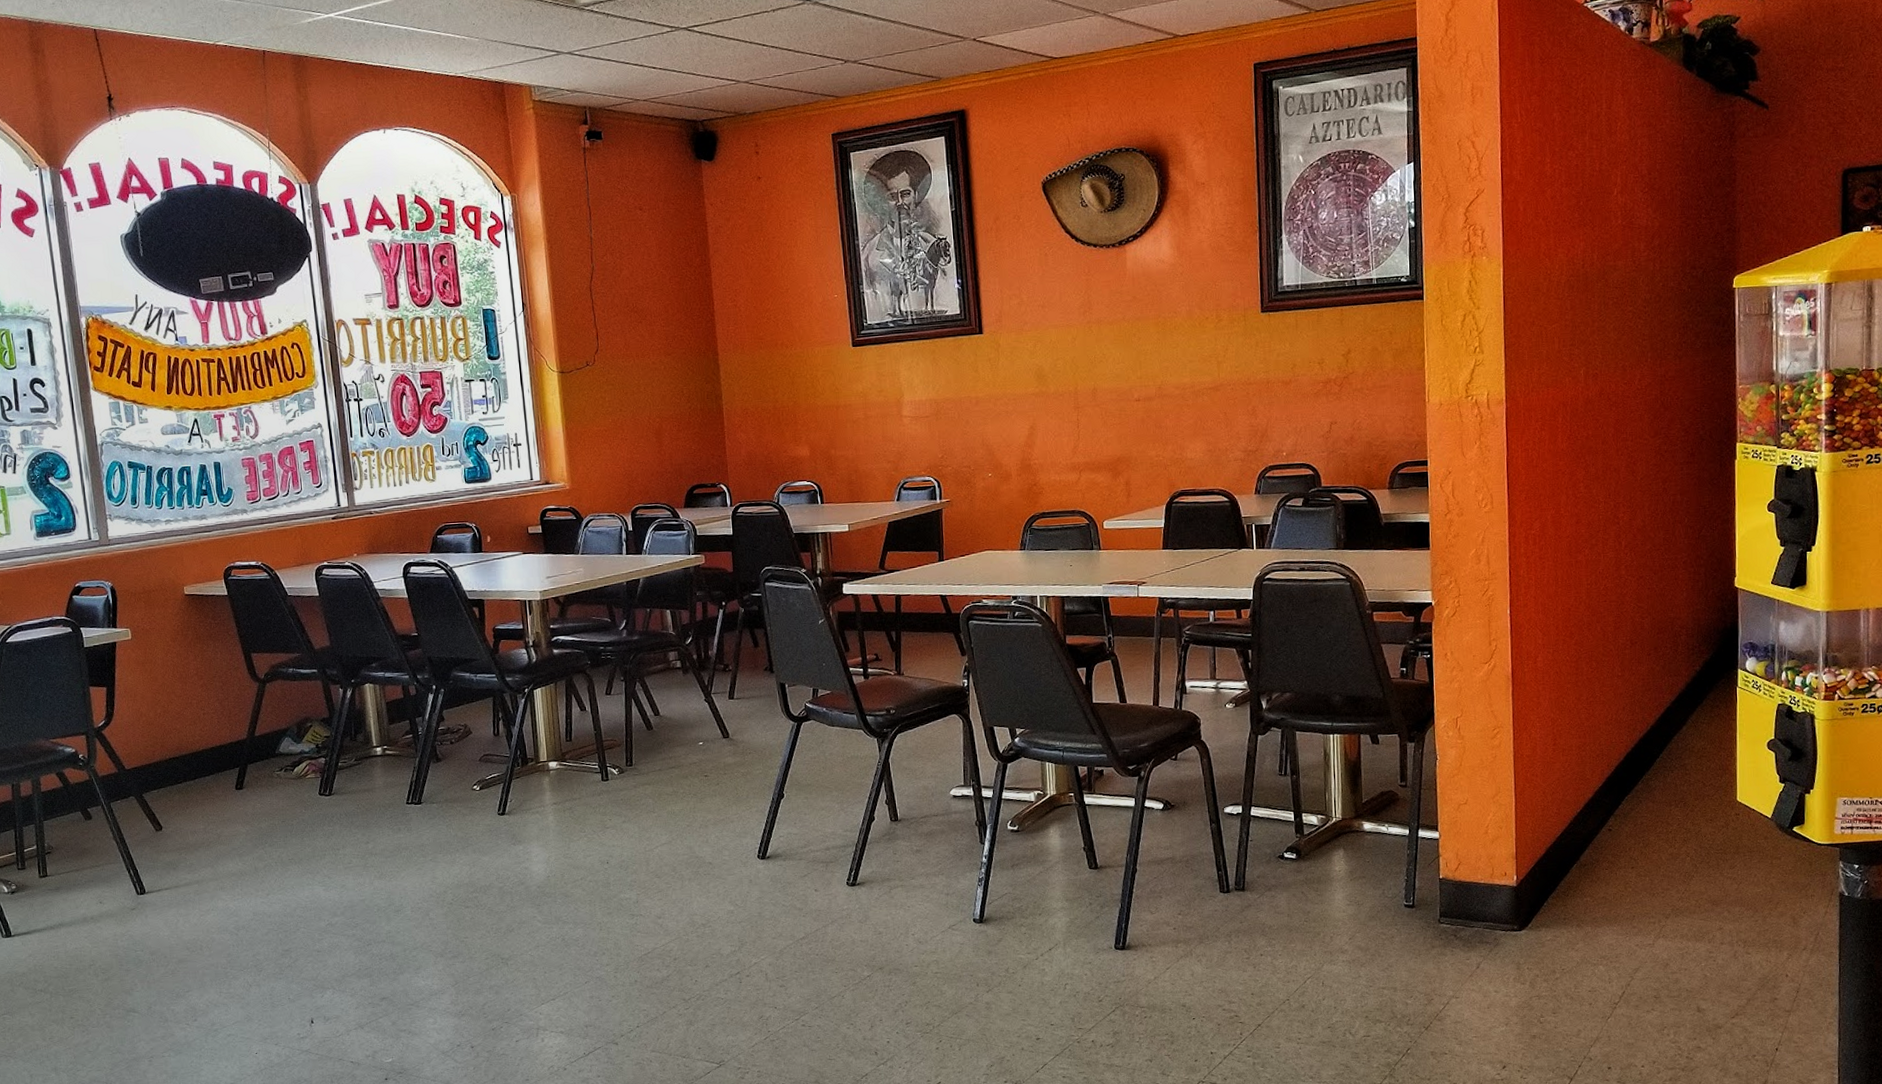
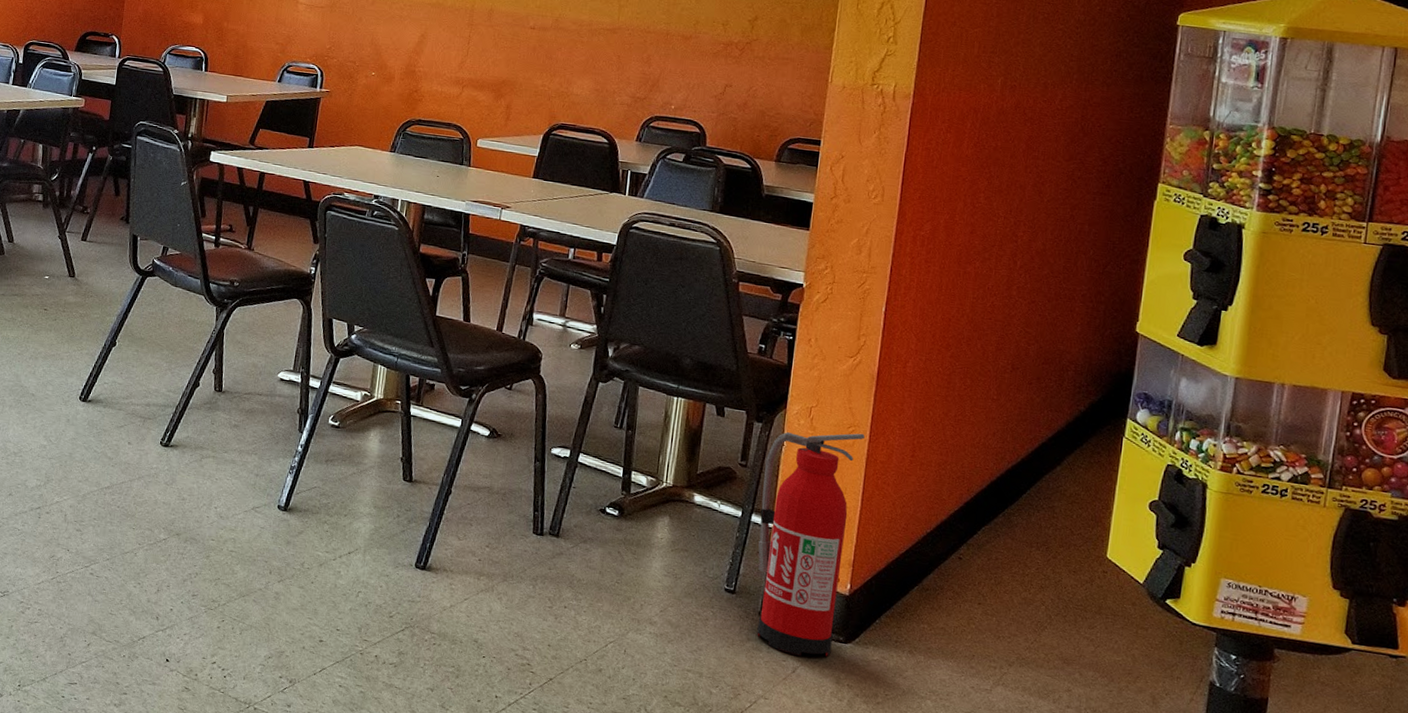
fire extinguisher: none [1423,733,1509,952] -> present [757,432,865,657]

